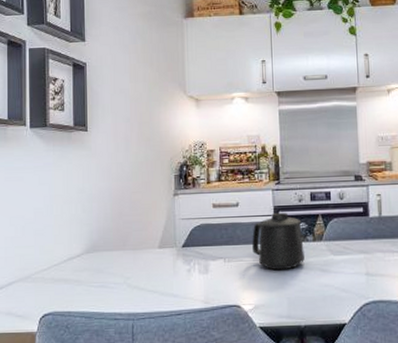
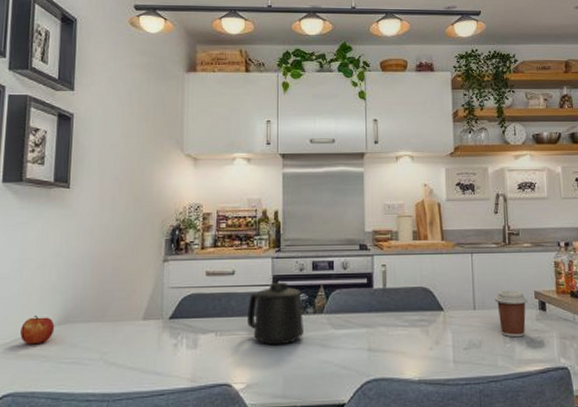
apple: none [55,245,84,271] -> present [20,316,55,345]

